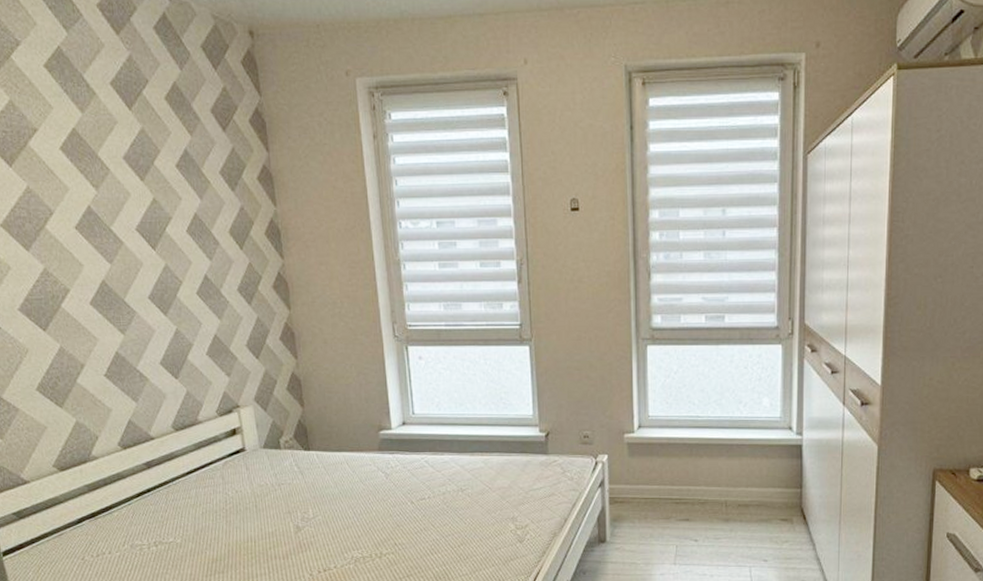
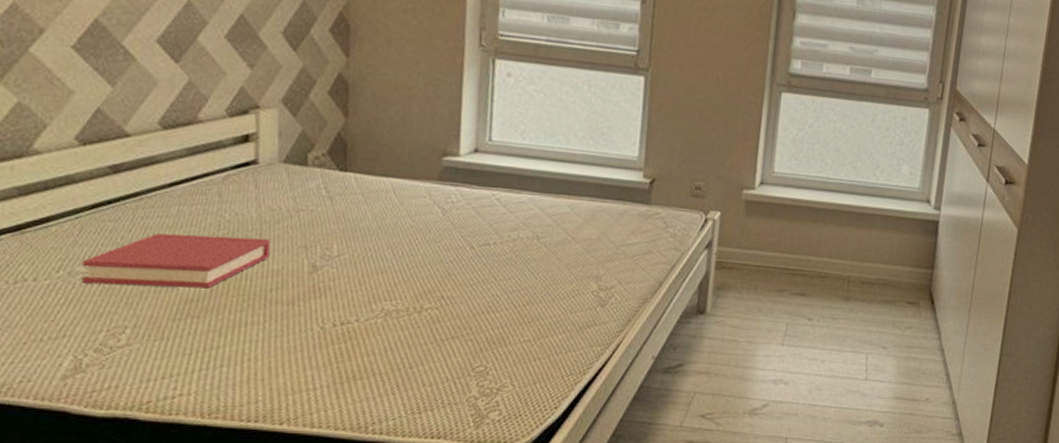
hardback book: none [138,509,265,553] -> present [82,233,271,289]

